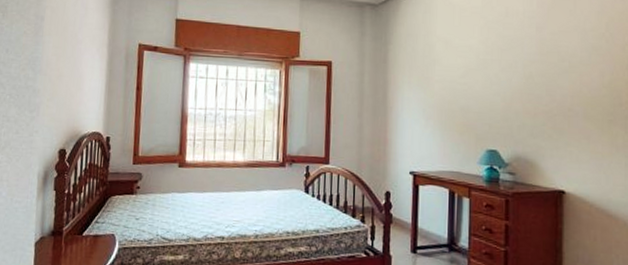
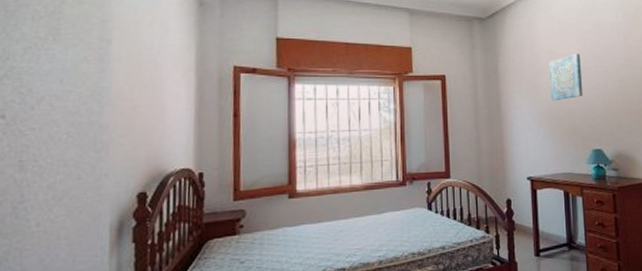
wall art: none [443,45,482,95] -> present [548,53,583,101]

